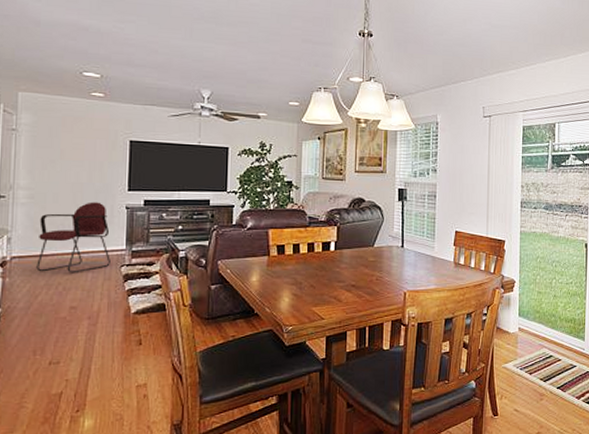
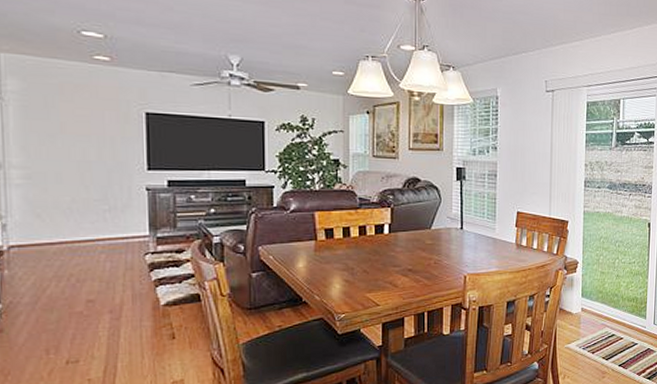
armchair: present [36,202,110,274] -> none [41,182,132,263]

